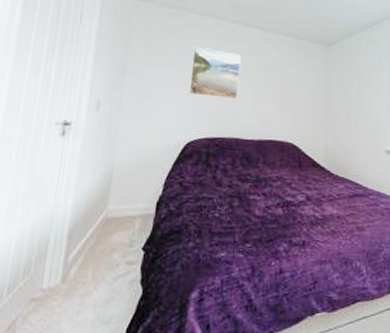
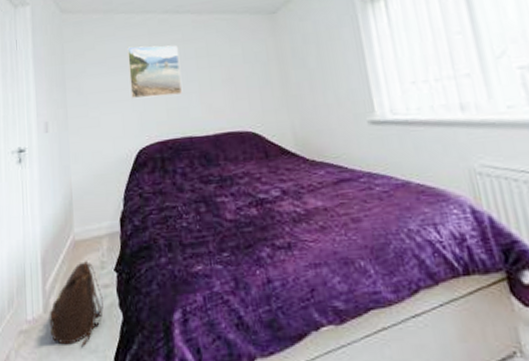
backpack: none [64,237,126,317] -> present [49,260,103,346]

